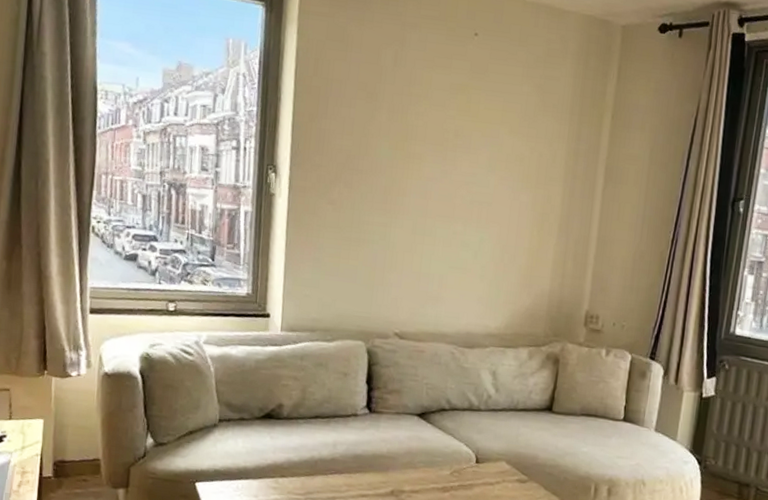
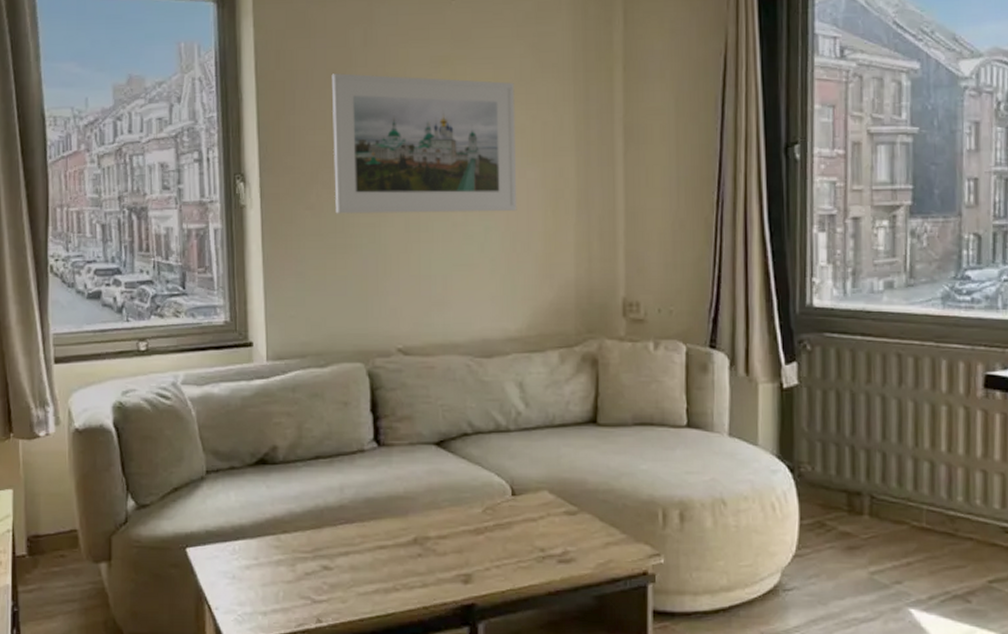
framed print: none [353,87,520,228] -> present [331,73,517,214]

